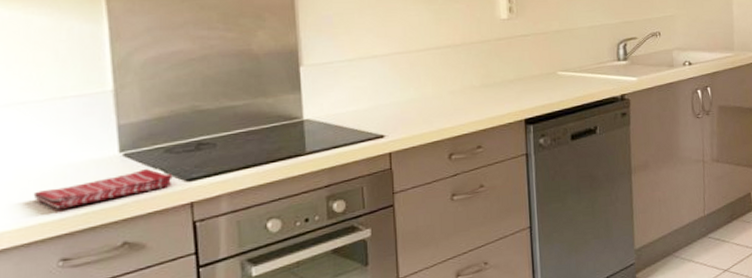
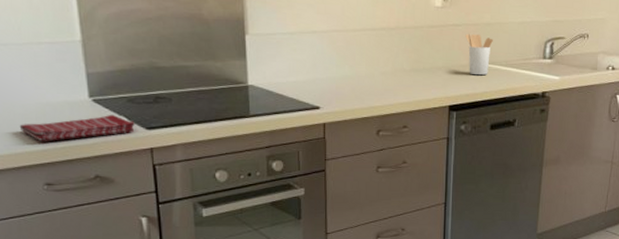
utensil holder: none [535,42,564,85] -> present [465,33,493,76]

